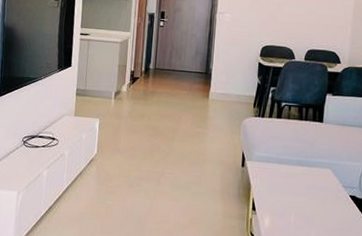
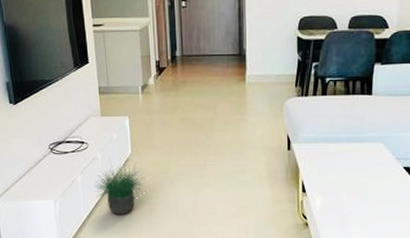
potted plant: none [58,156,105,214] -> present [95,158,146,215]

